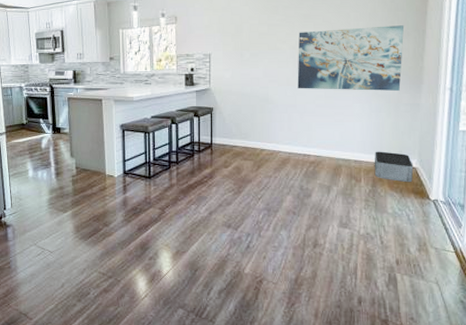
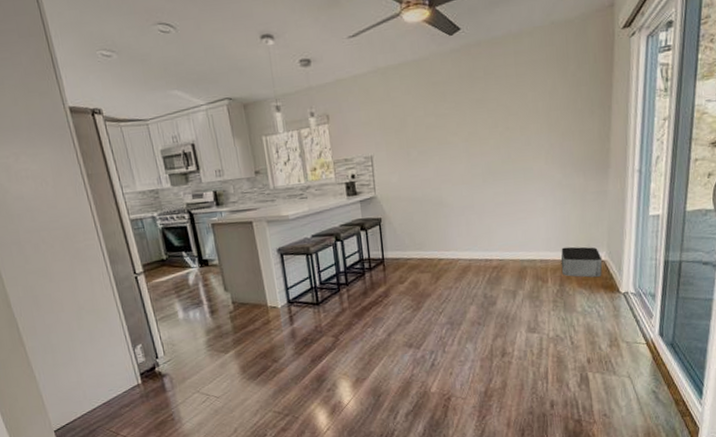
wall art: present [297,25,405,91] -> none [471,102,588,187]

